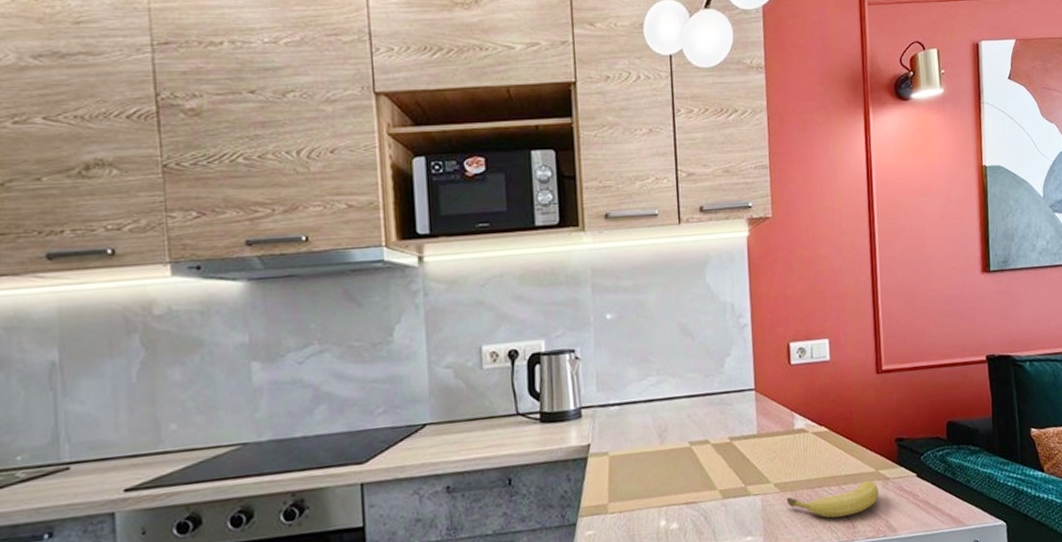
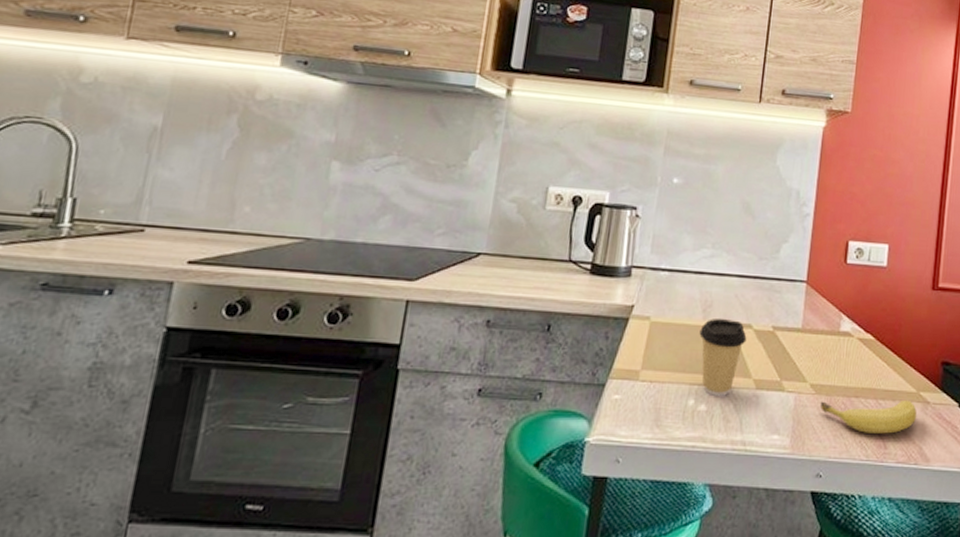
coffee cup: none [659,439,706,513] -> present [699,318,747,396]

